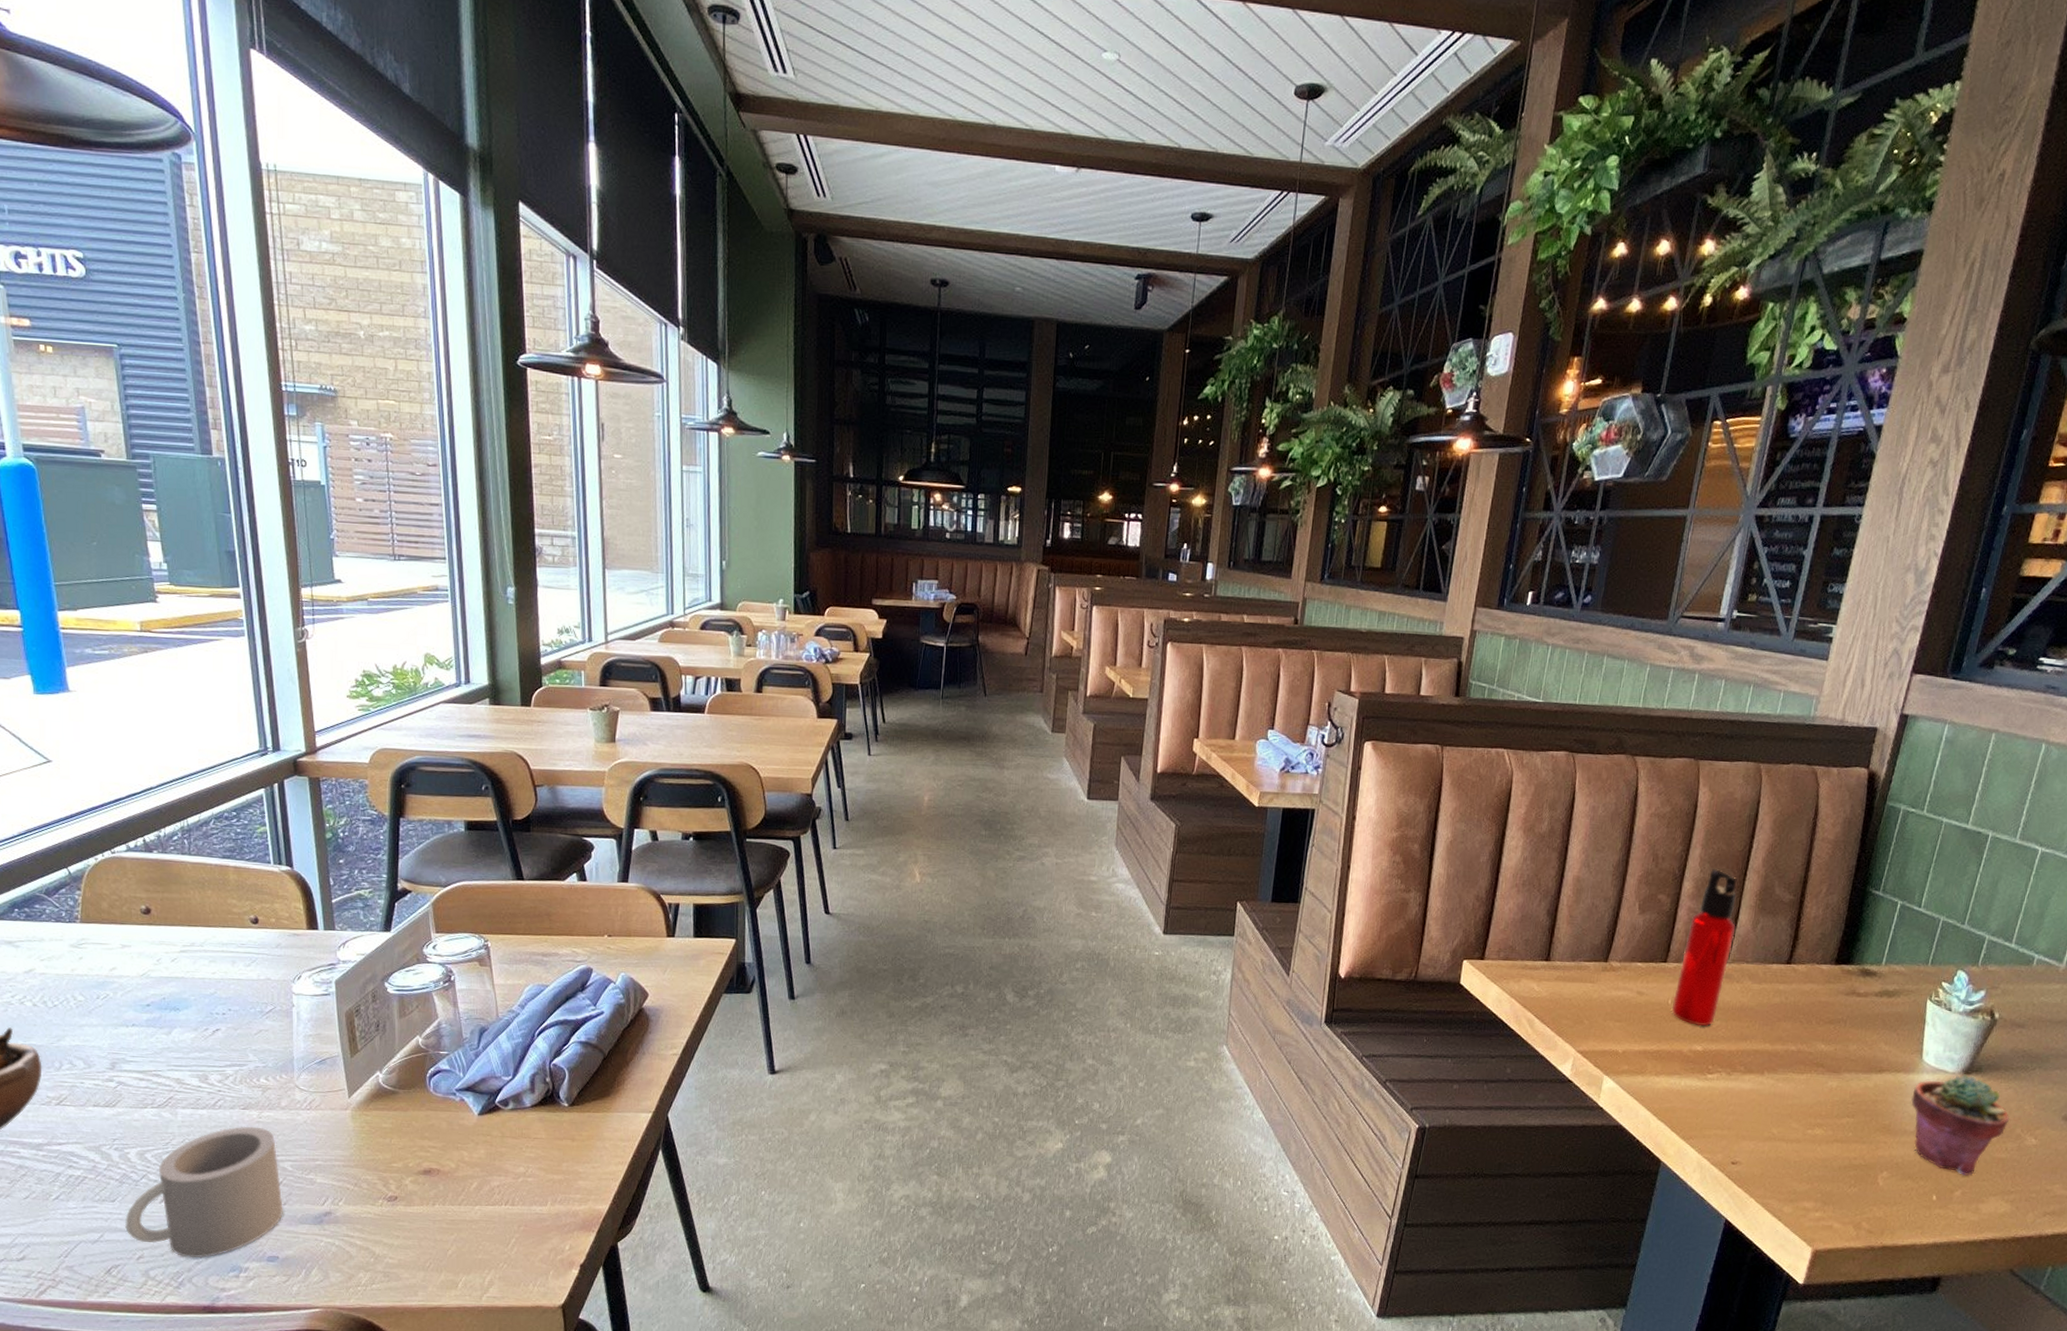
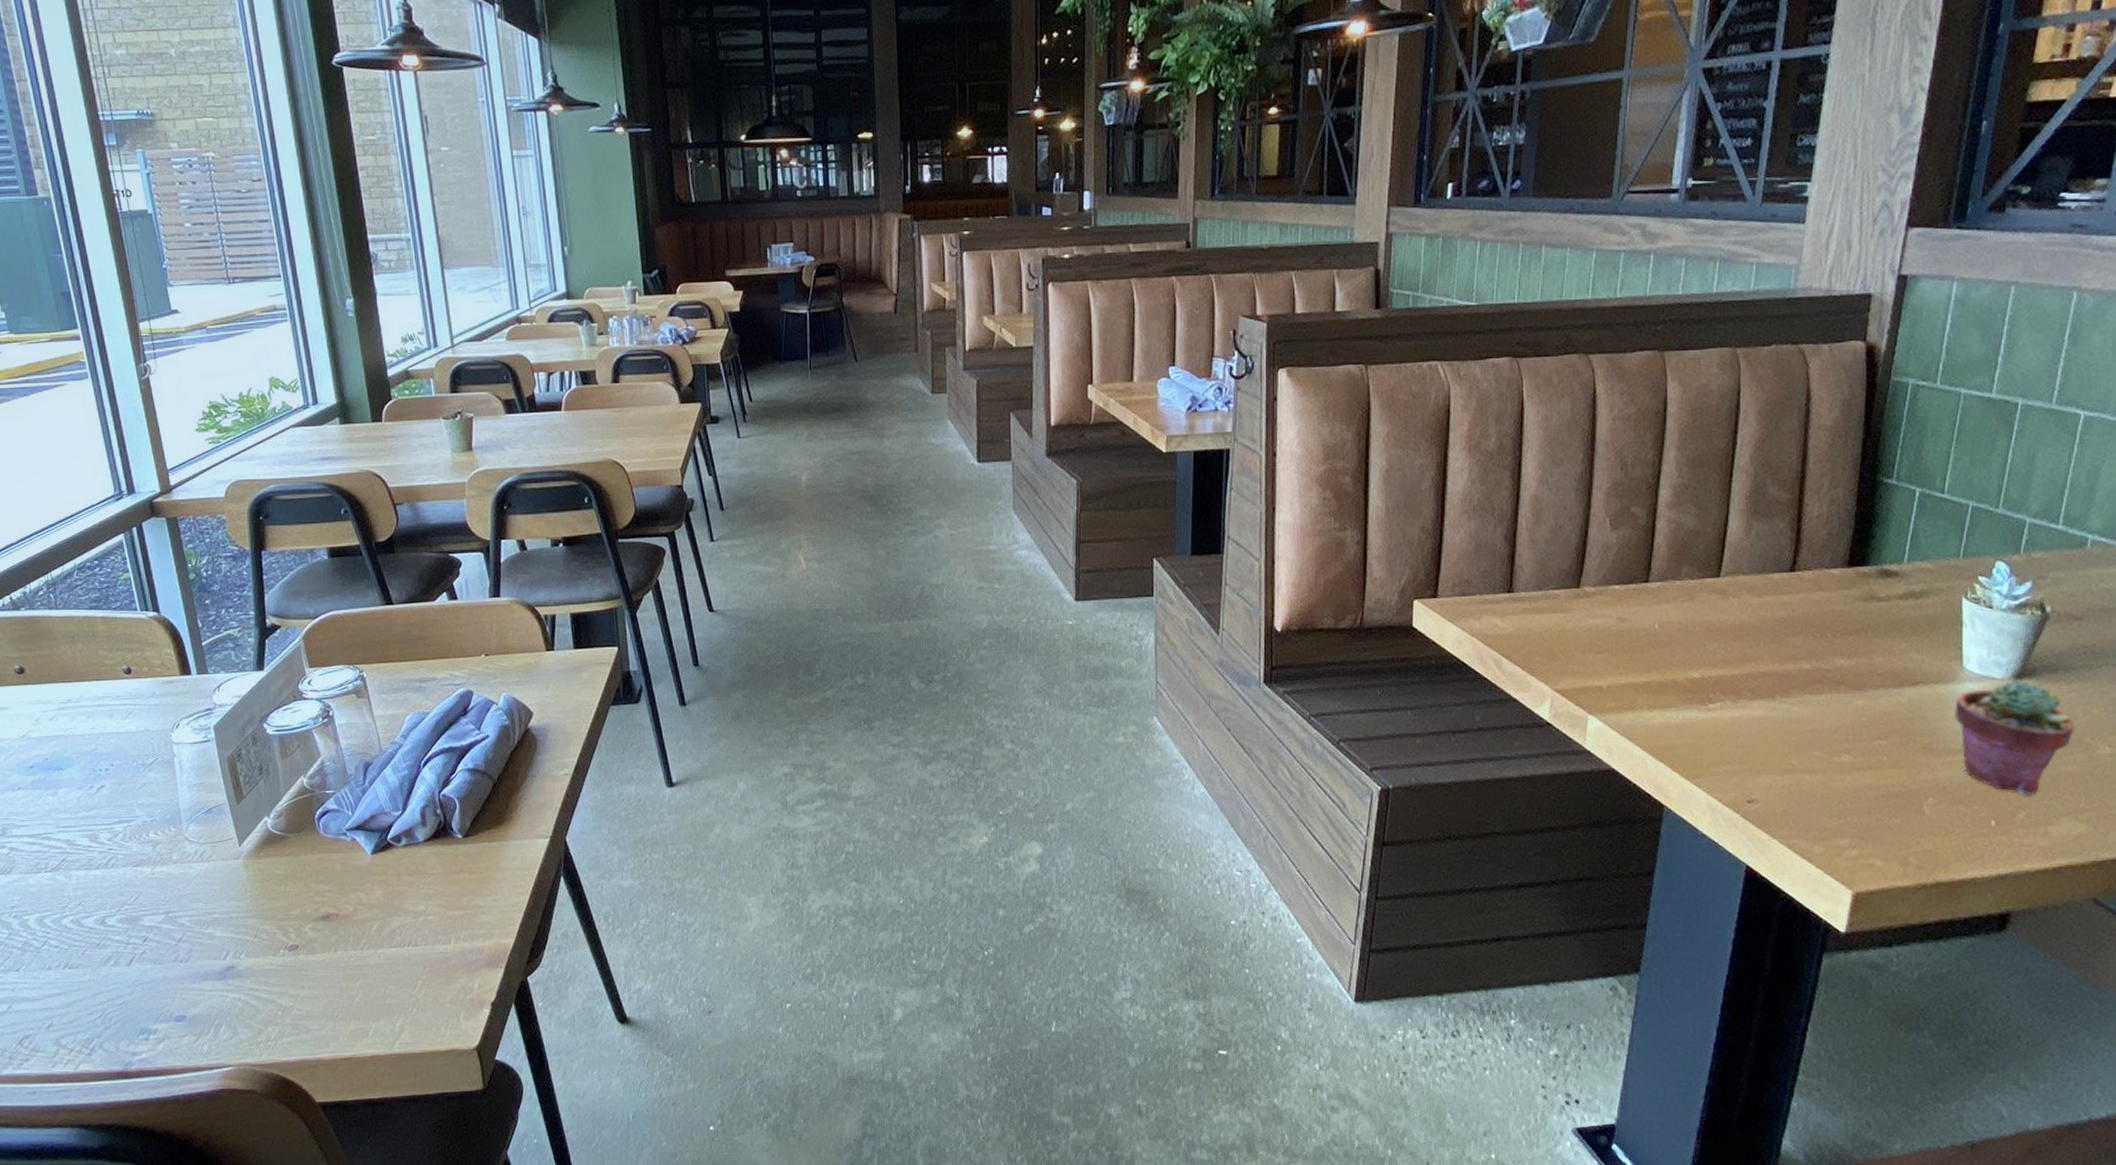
mug: present [125,1126,283,1259] -> none [31,883,186,1023]
water bottle: present [1672,869,1737,1026] -> none [1660,472,1726,651]

